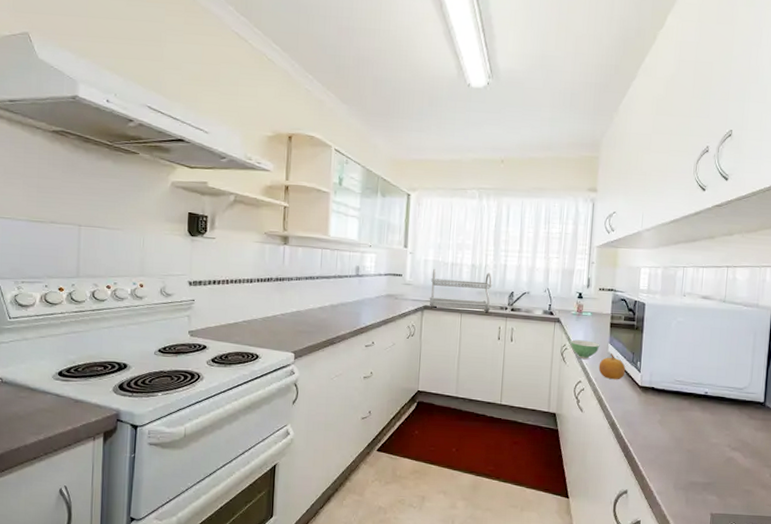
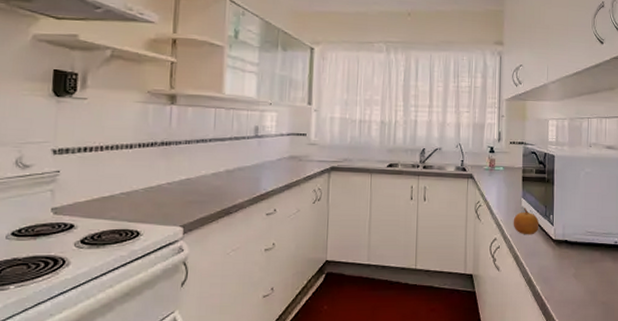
dish rack: present [429,268,493,313] -> none [336,126,404,172]
bowl: present [570,339,600,360] -> none [484,196,513,216]

